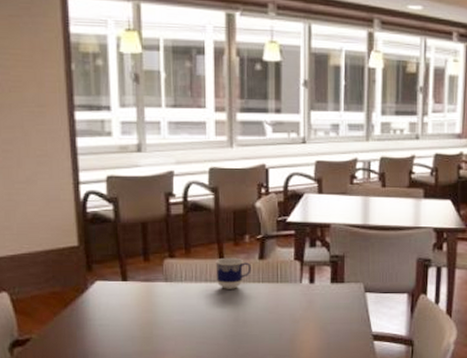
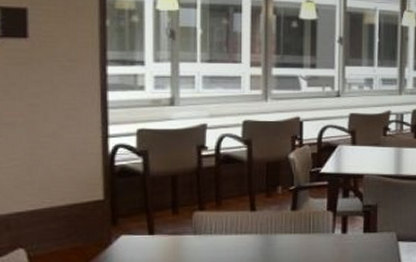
cup: present [215,257,251,289] -> none [247,209,283,241]

